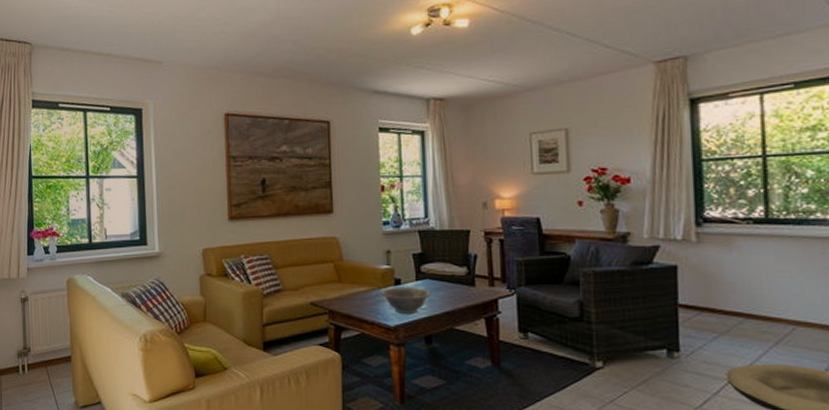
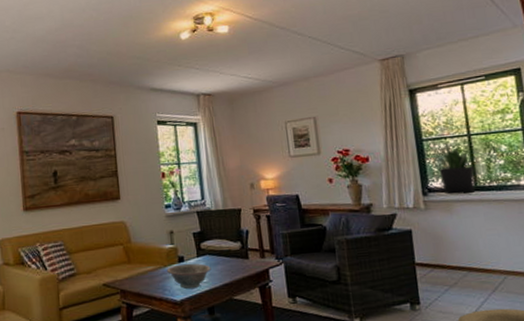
planter: none [718,166,767,228] -> present [436,144,475,195]

